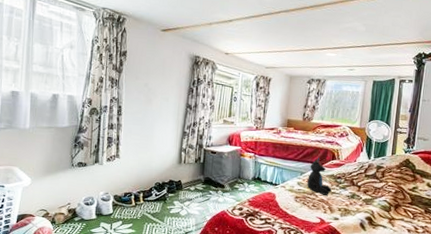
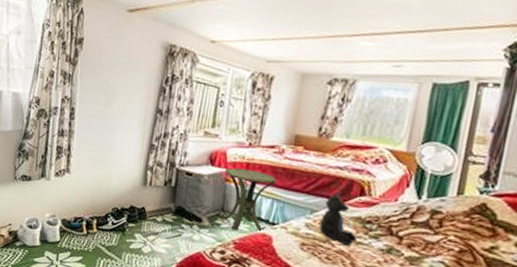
side table: none [238,145,276,192] -> present [220,167,276,233]

